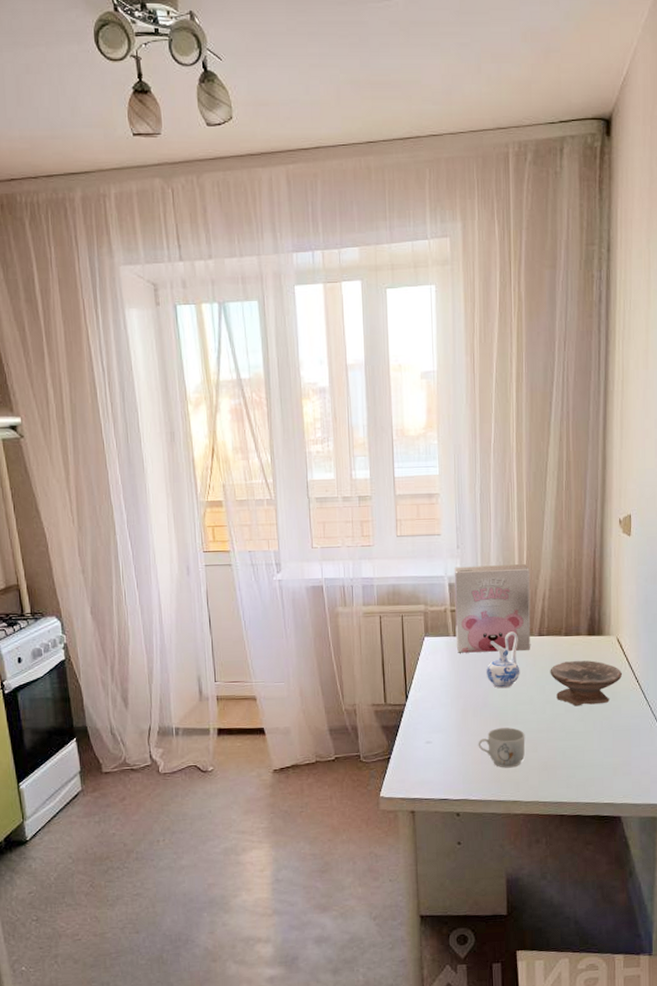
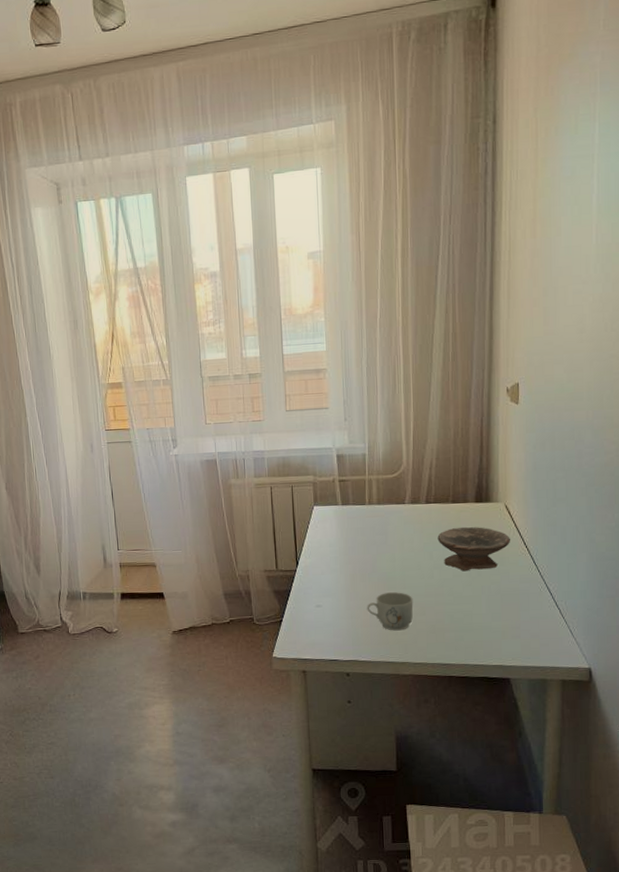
cereal box: present [454,564,531,653] -> none [341,434,418,521]
ceramic pitcher: present [487,631,520,689] -> none [375,500,408,555]

